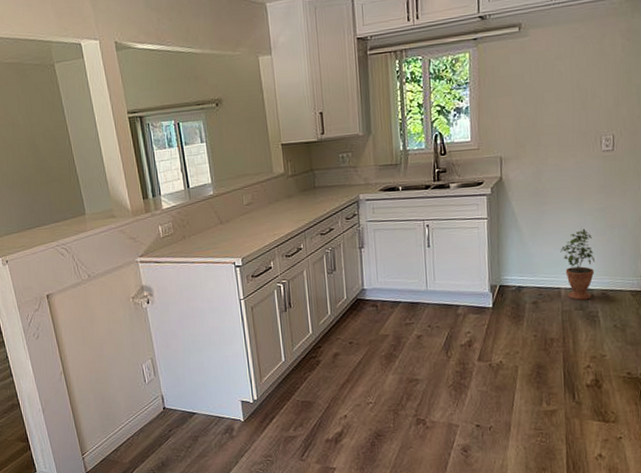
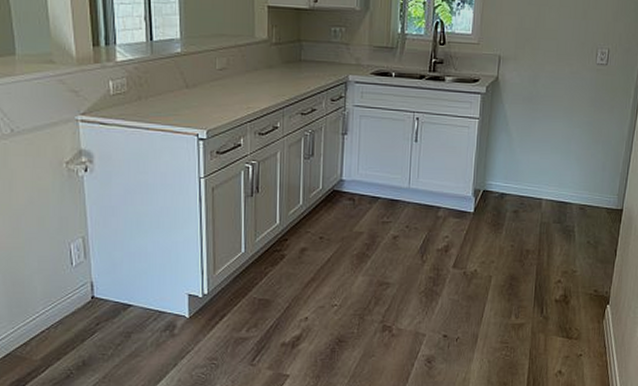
potted plant: present [560,228,595,300] -> none [546,140,578,213]

